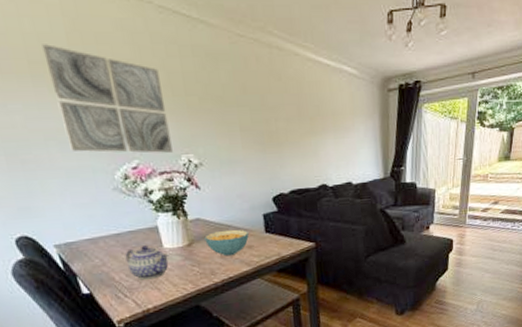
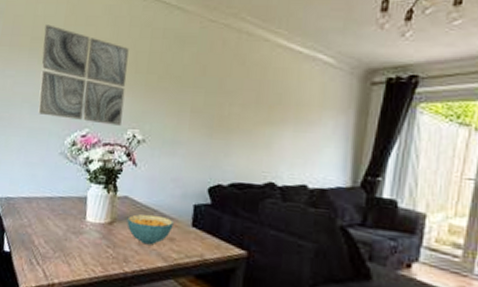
teapot: present [125,245,169,280] -> none [49,214,89,252]

